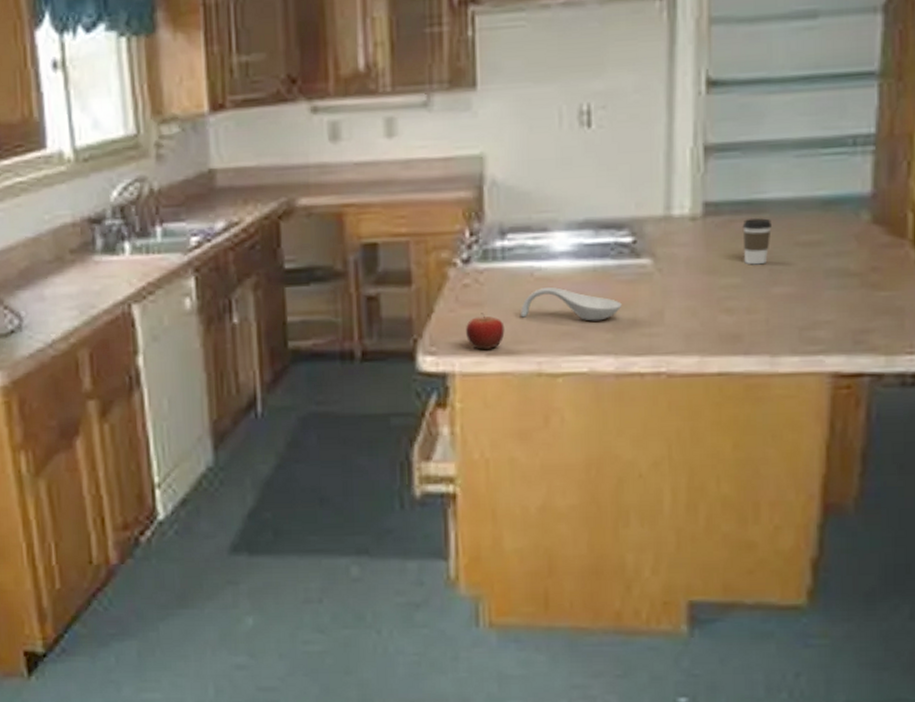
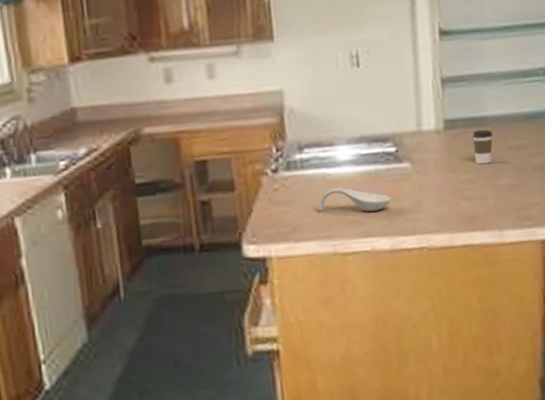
fruit: present [466,313,505,350] -> none [278,210,307,238]

